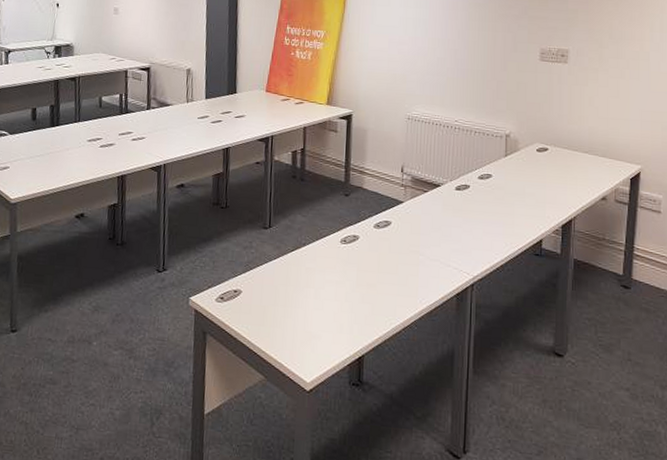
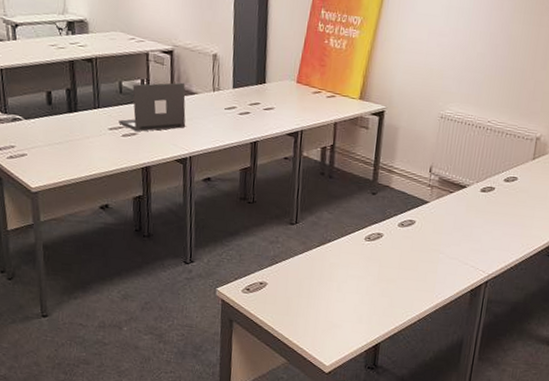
laptop: none [97,95,161,143] -> present [118,82,186,132]

